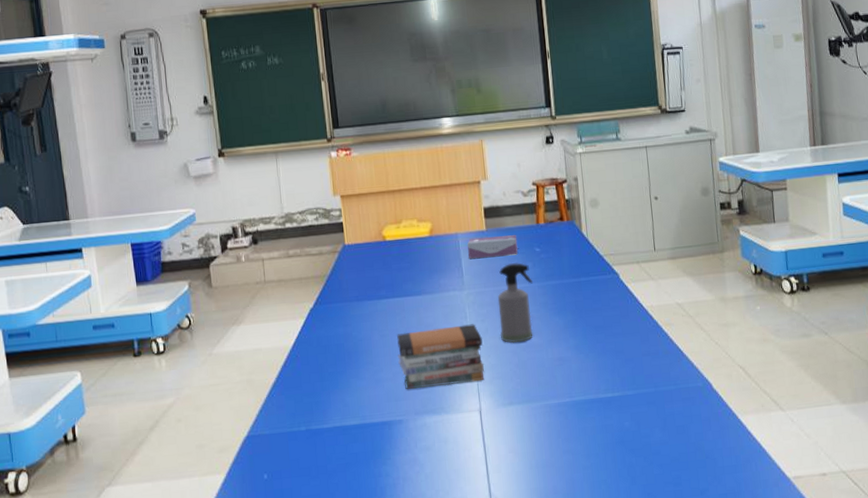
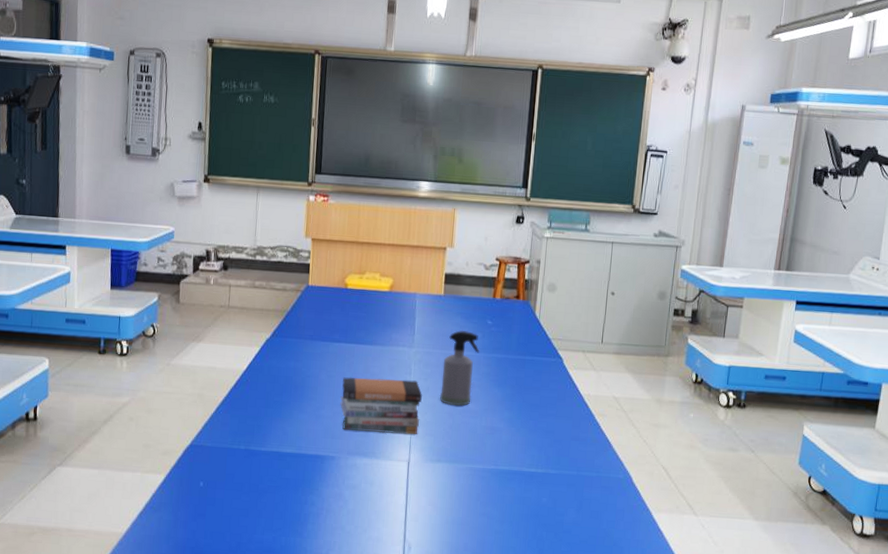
tissue box: present [467,235,518,259] -> none [423,300,472,324]

